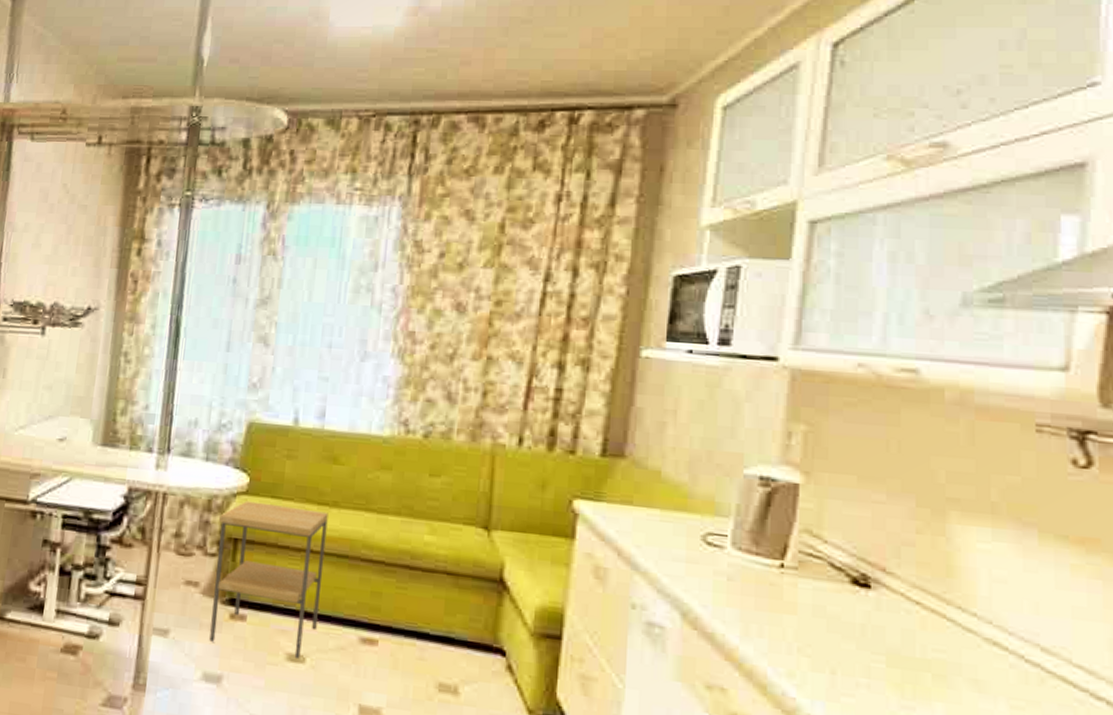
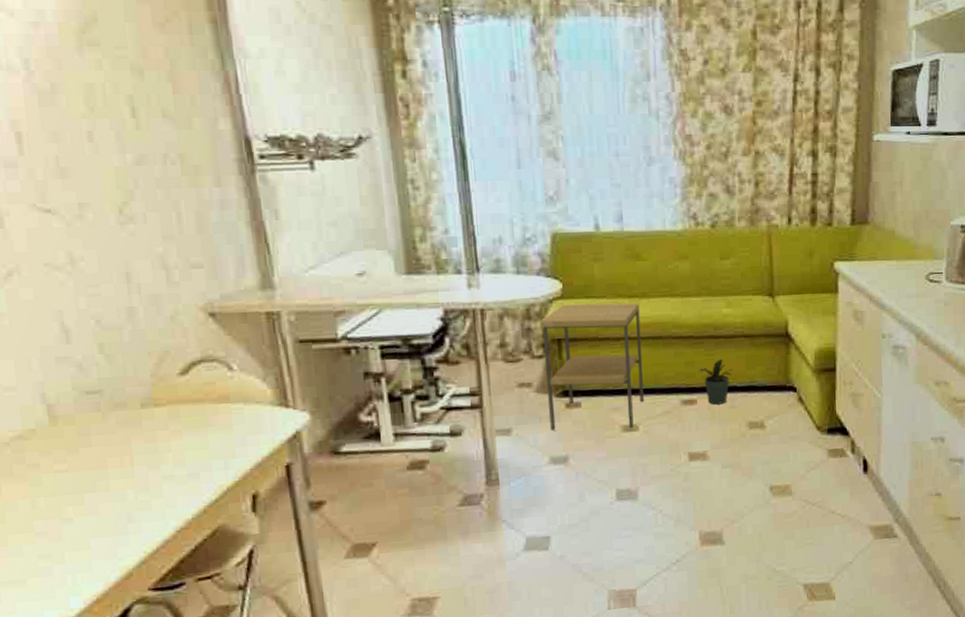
potted plant: none [384,596,427,653] -> present [698,359,732,405]

